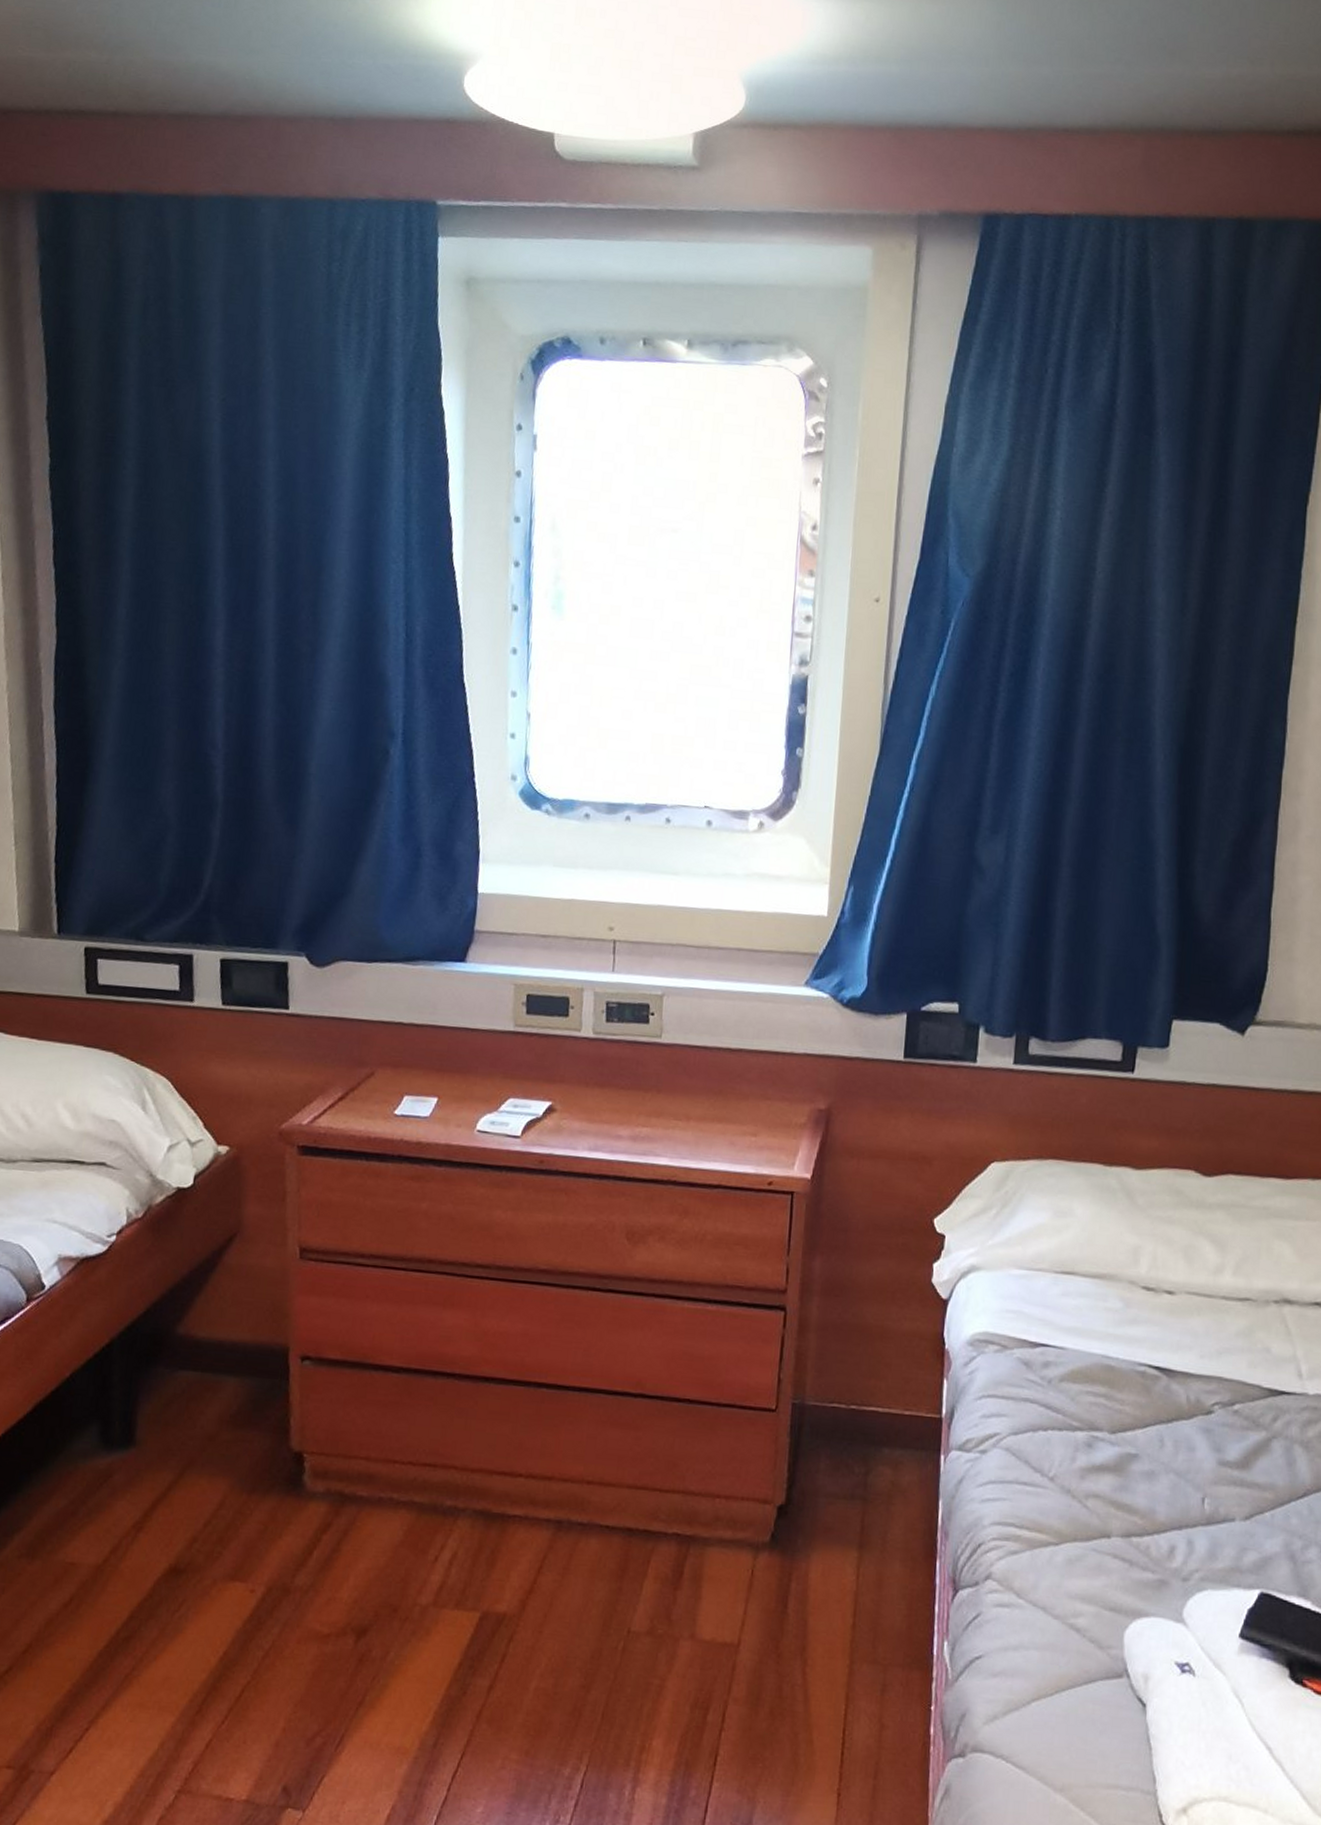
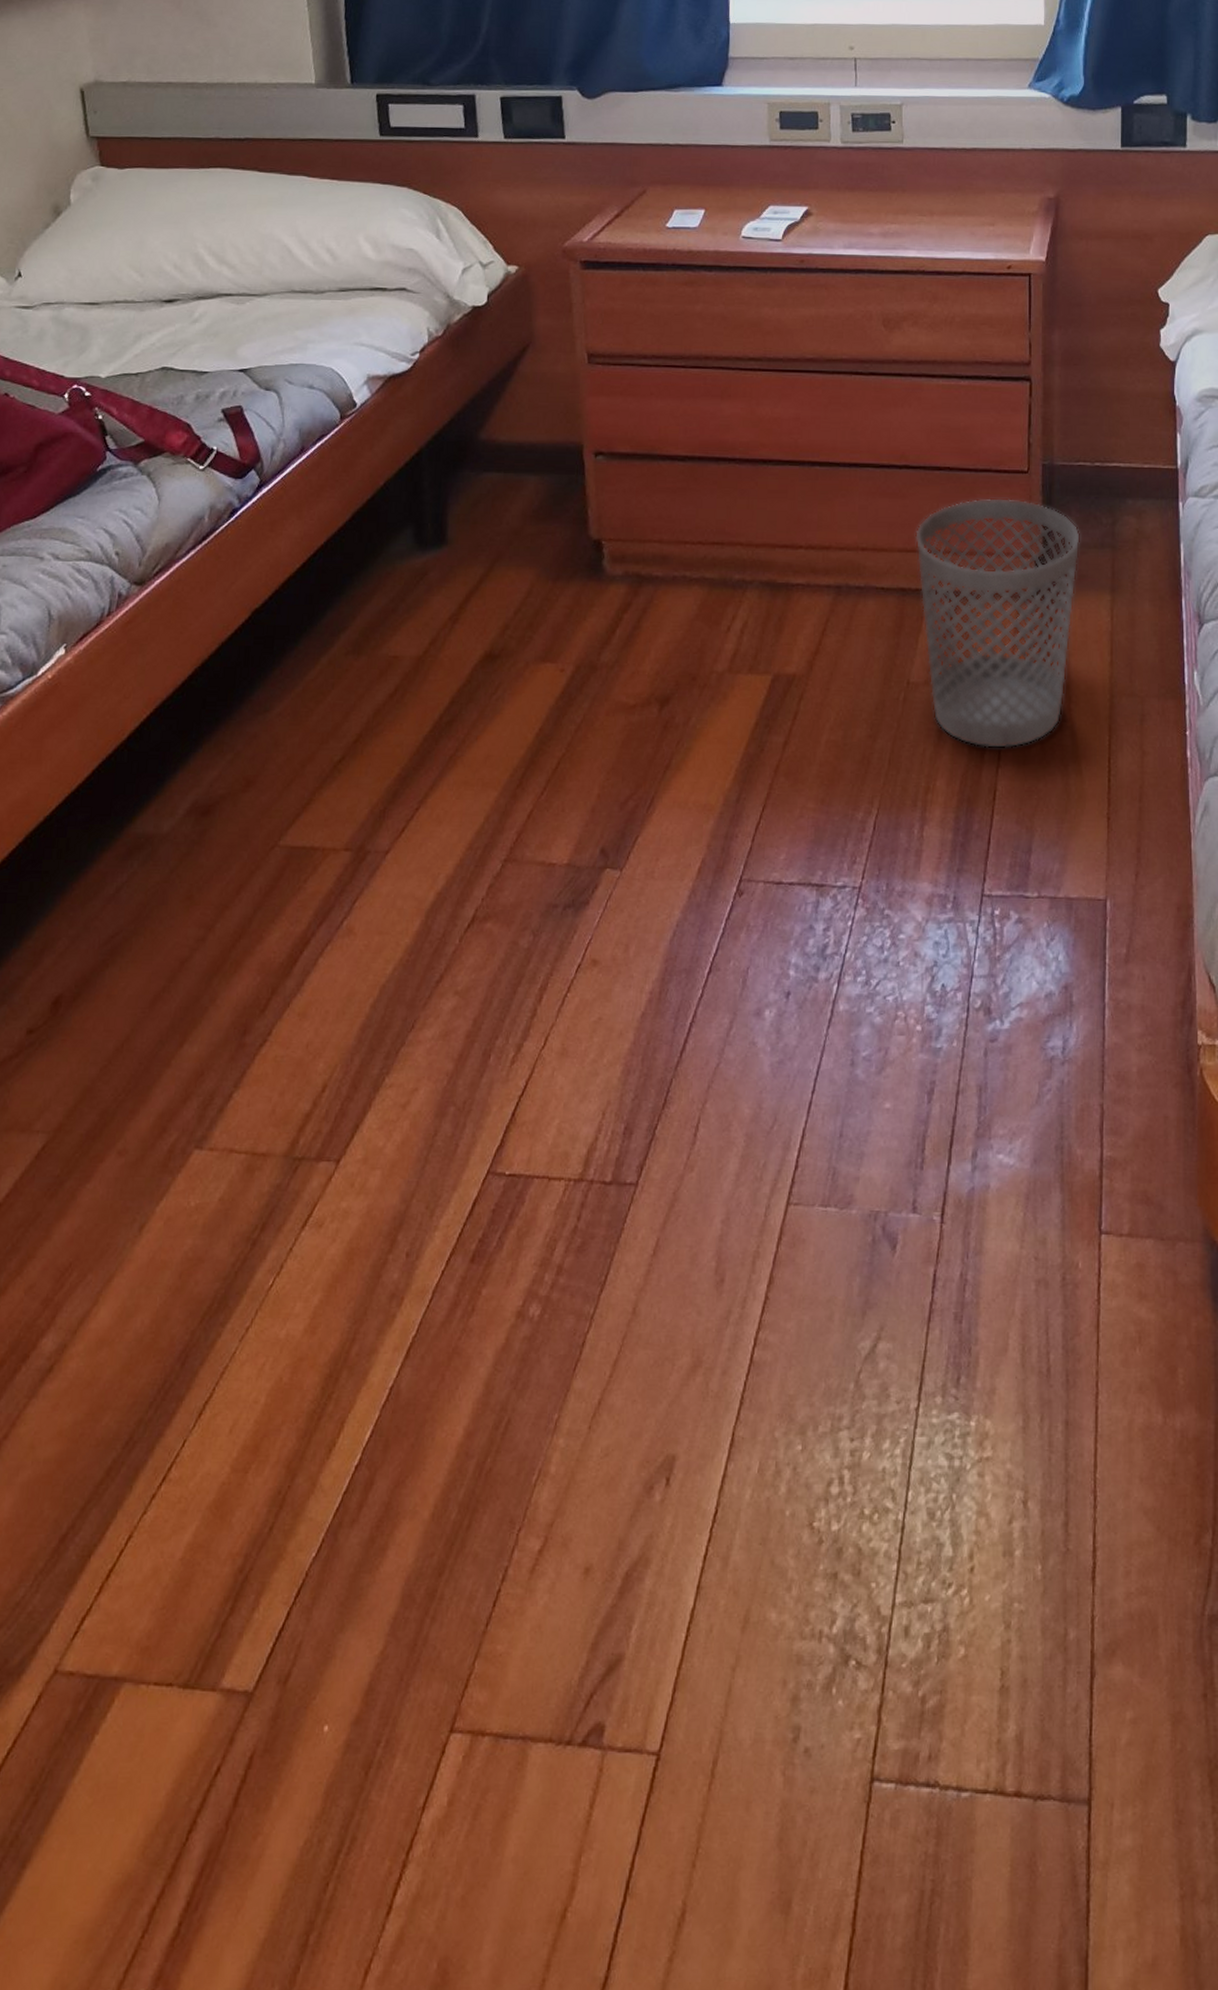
wastebasket: none [646,1435,829,1711] -> present [915,497,1080,749]

